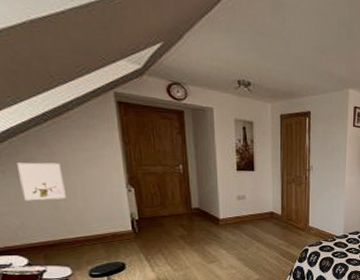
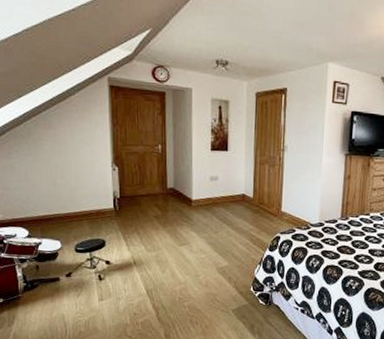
wall art: present [17,162,66,201] -> none [28,142,62,178]

